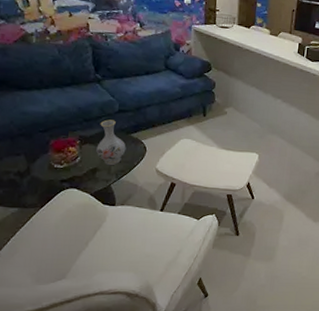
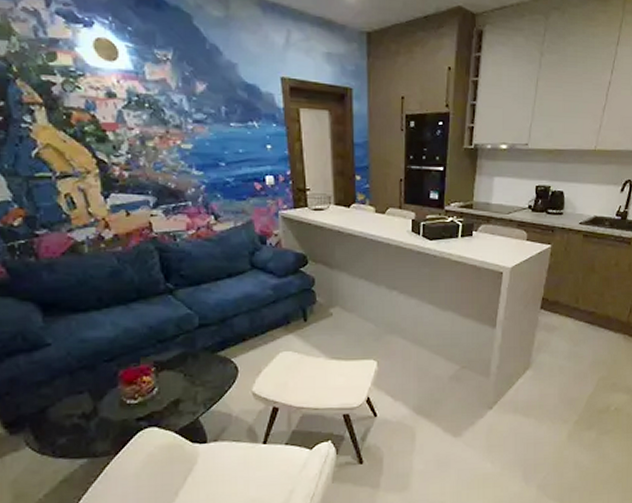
vase: present [96,119,126,166] -> none [176,337,213,395]

